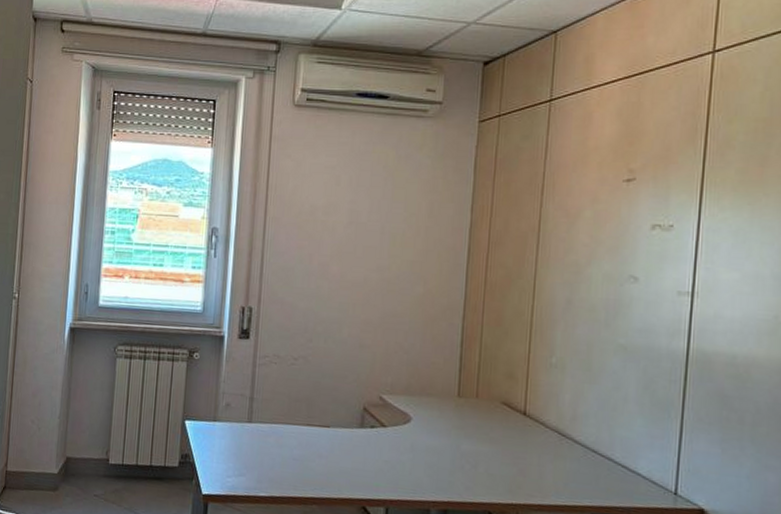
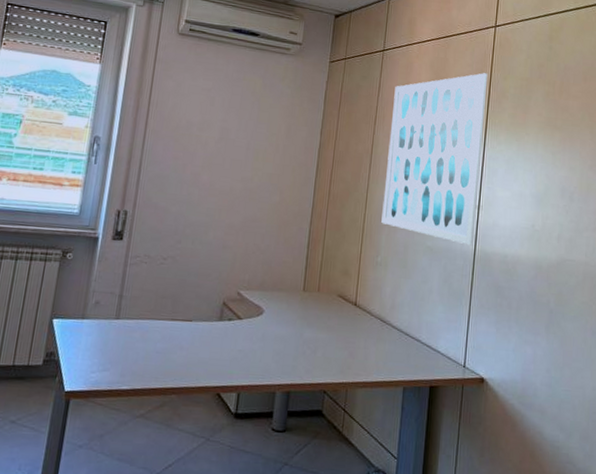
wall art: none [555,117,703,344] -> present [381,73,488,246]

